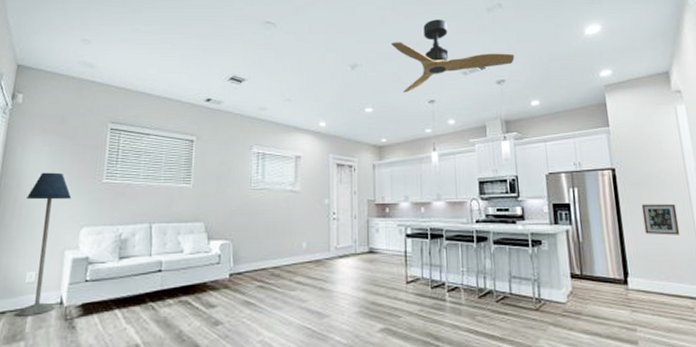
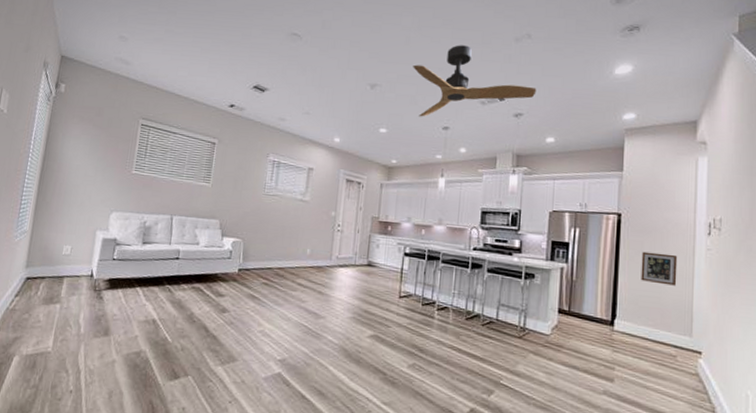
floor lamp: present [16,172,72,316] -> none [53,158,104,284]

